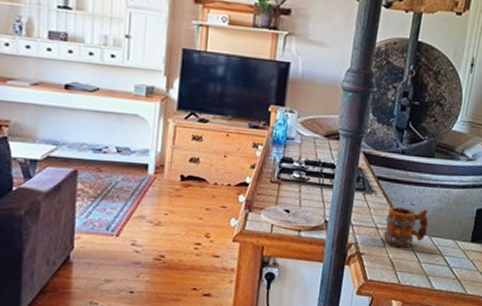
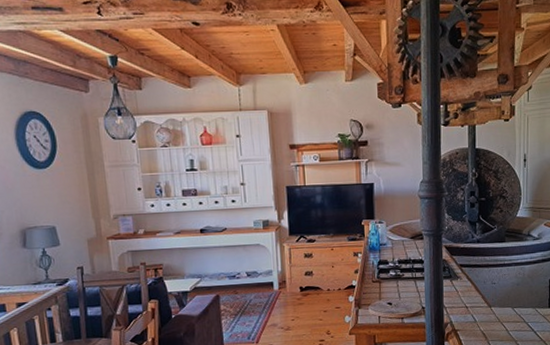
mug: present [382,207,428,248] -> none [472,286,509,321]

